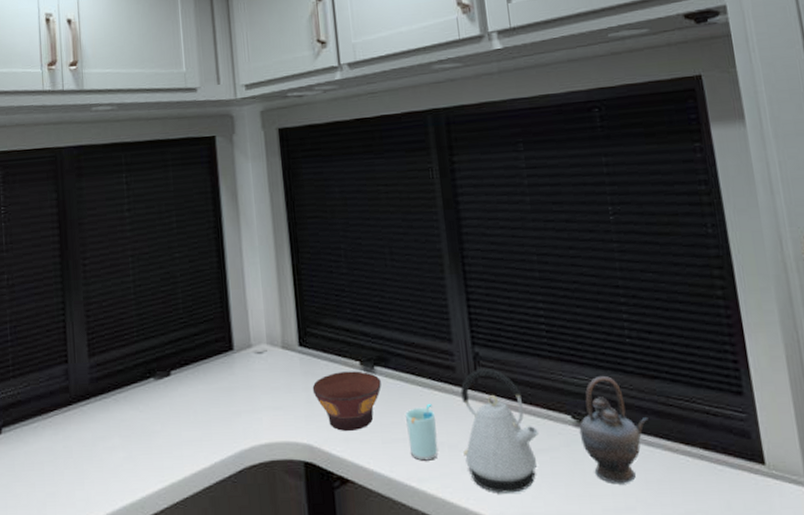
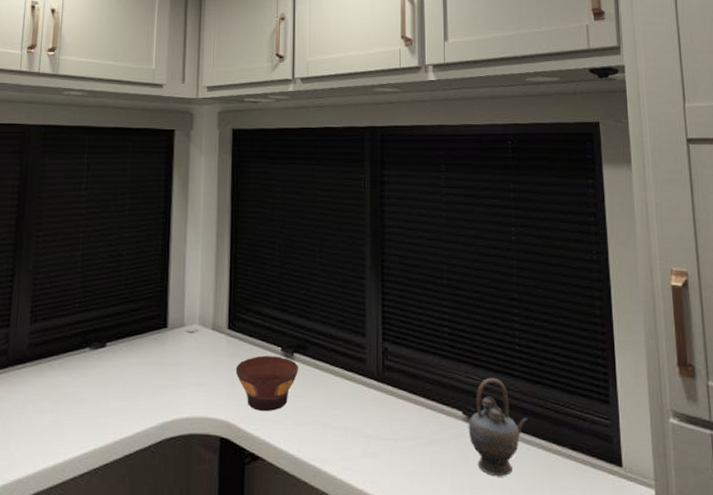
cup: present [406,404,438,461] -> none [317,392,344,444]
kettle: present [460,368,540,493] -> none [365,362,433,479]

